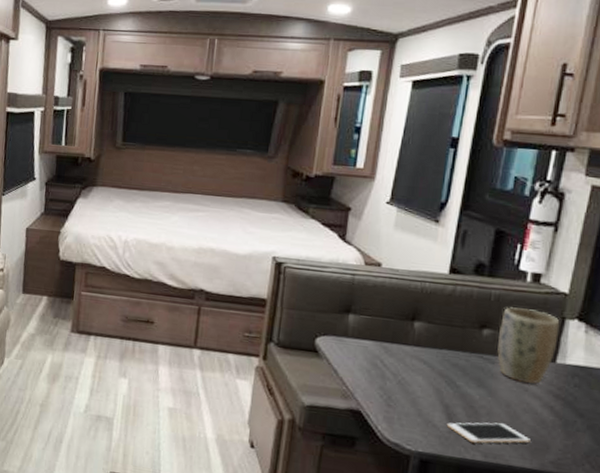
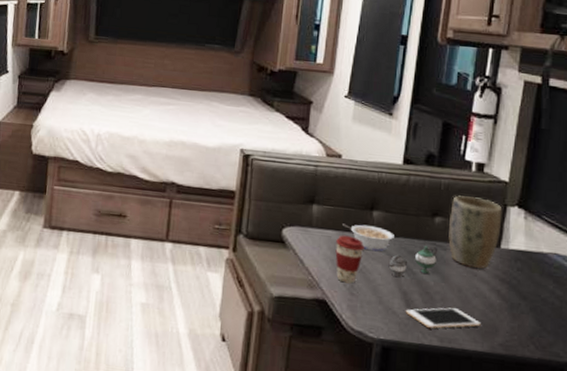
coffee cup: none [372,345,404,395] -> present [335,235,365,284]
legume: none [381,334,437,364] -> present [343,223,394,252]
teapot: none [429,358,484,391] -> present [388,246,437,278]

